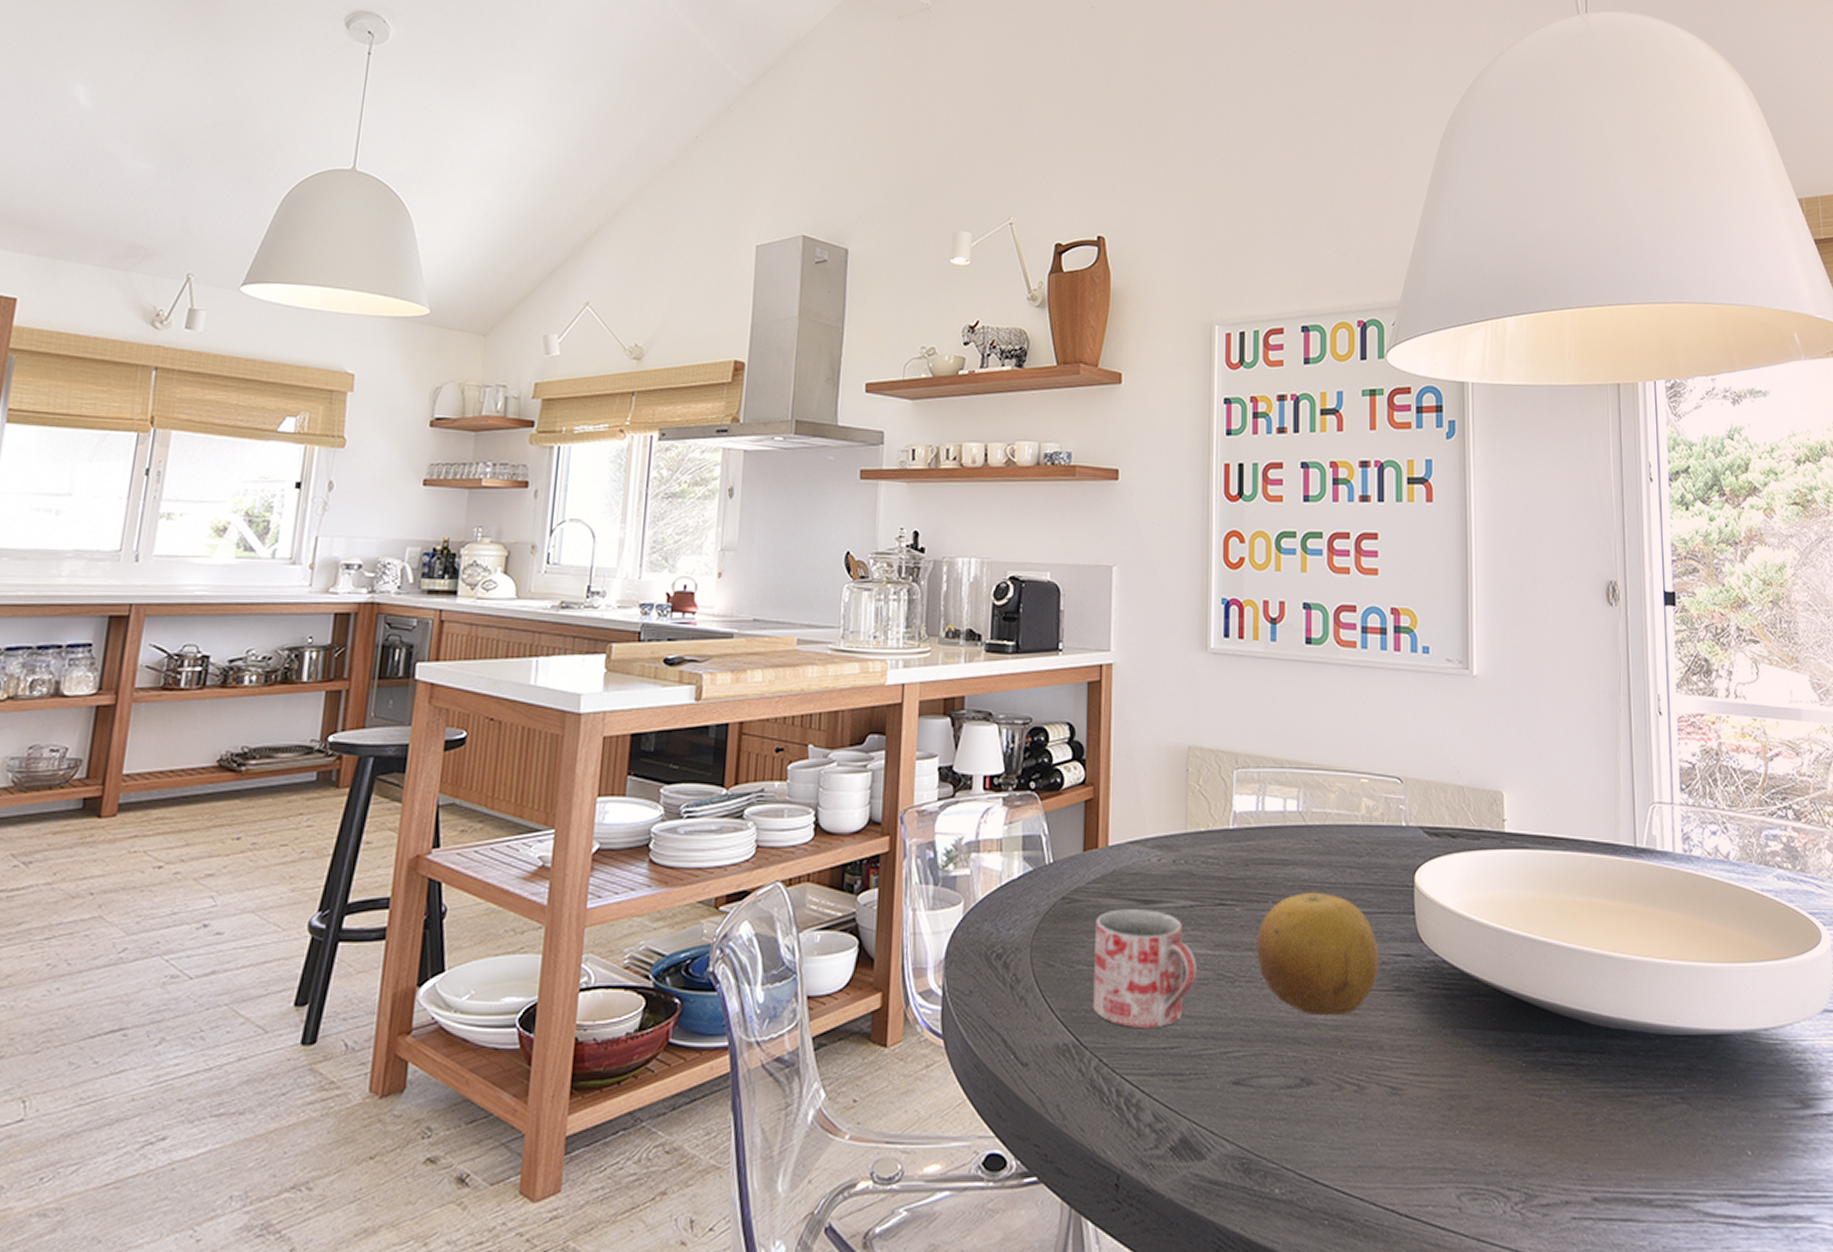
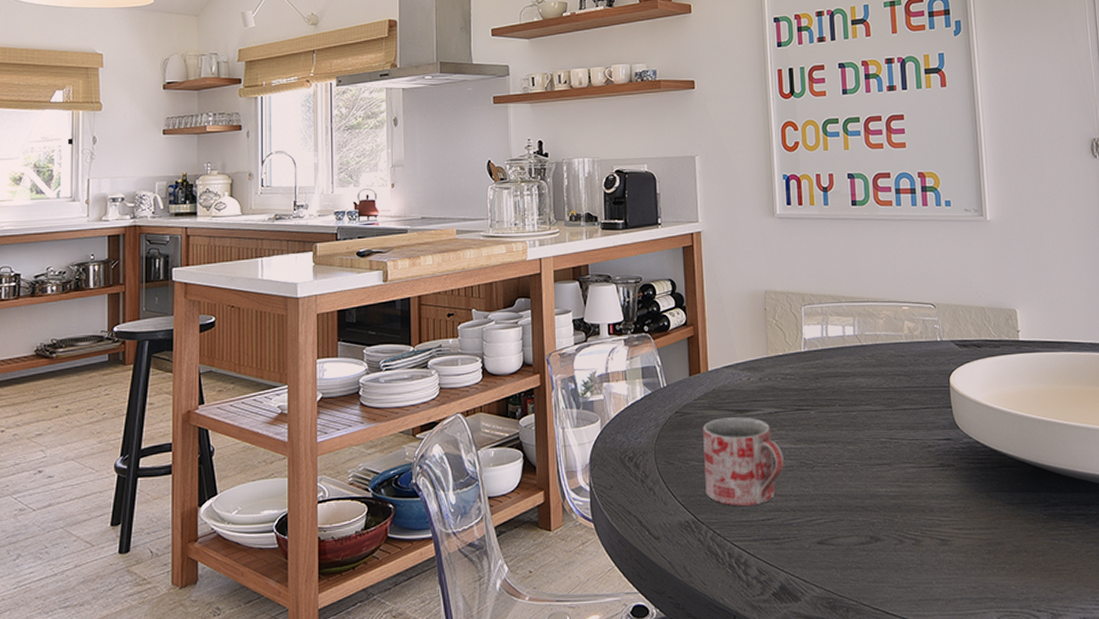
fruit: present [1257,892,1379,1016] -> none [829,395,926,489]

